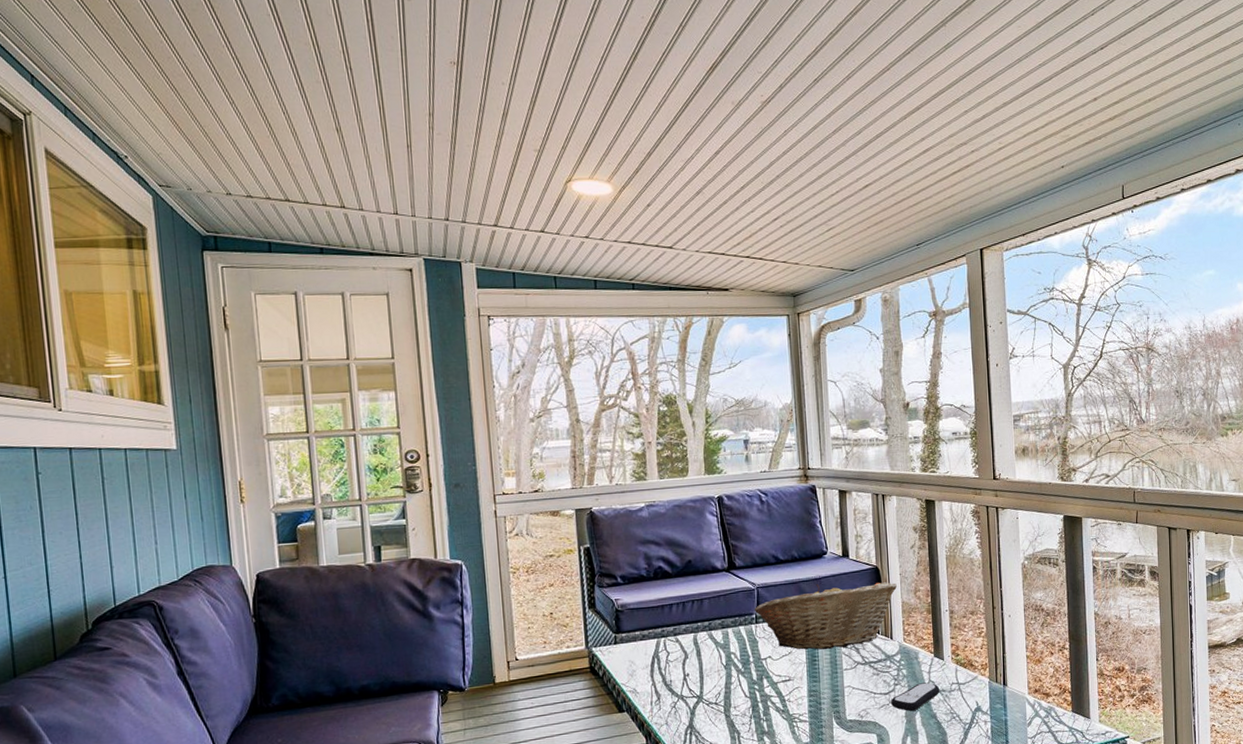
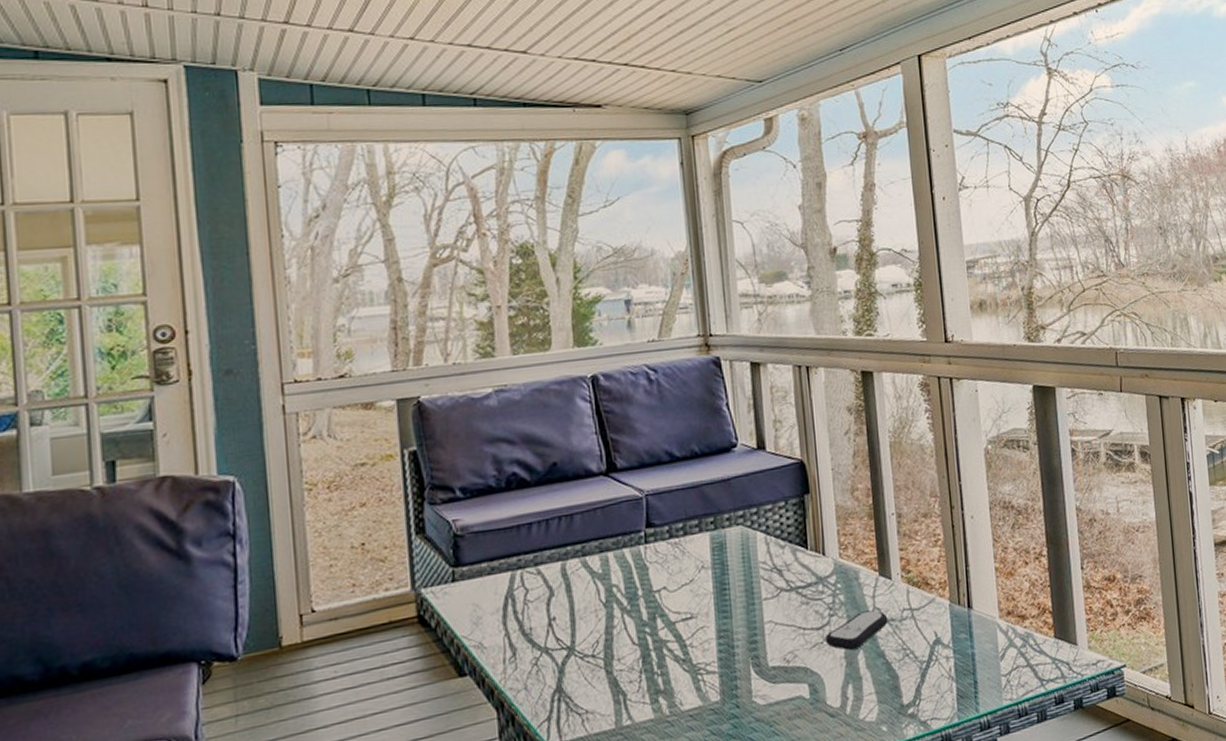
fruit basket: present [754,582,897,650] -> none [642,480,829,576]

